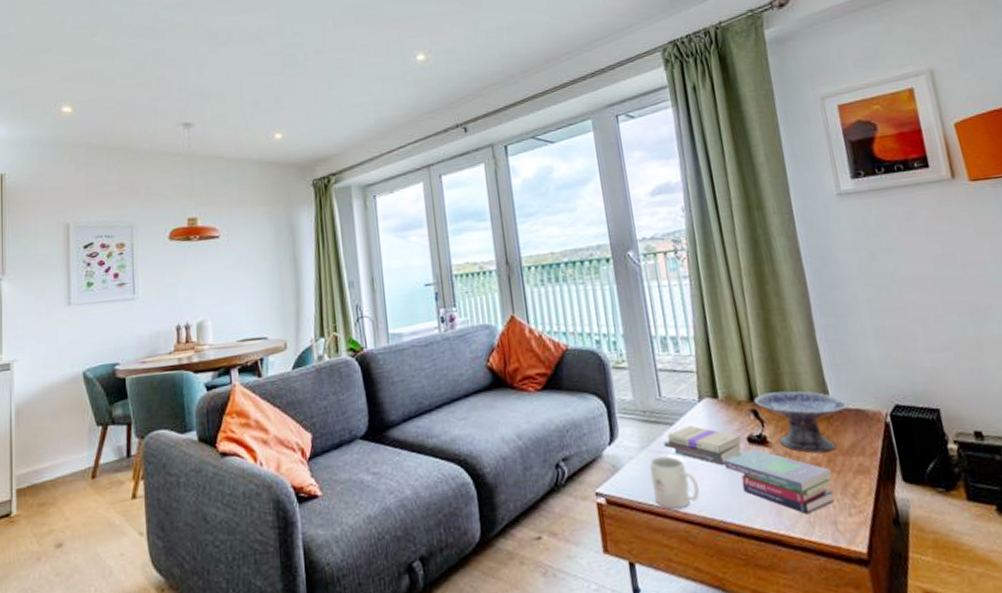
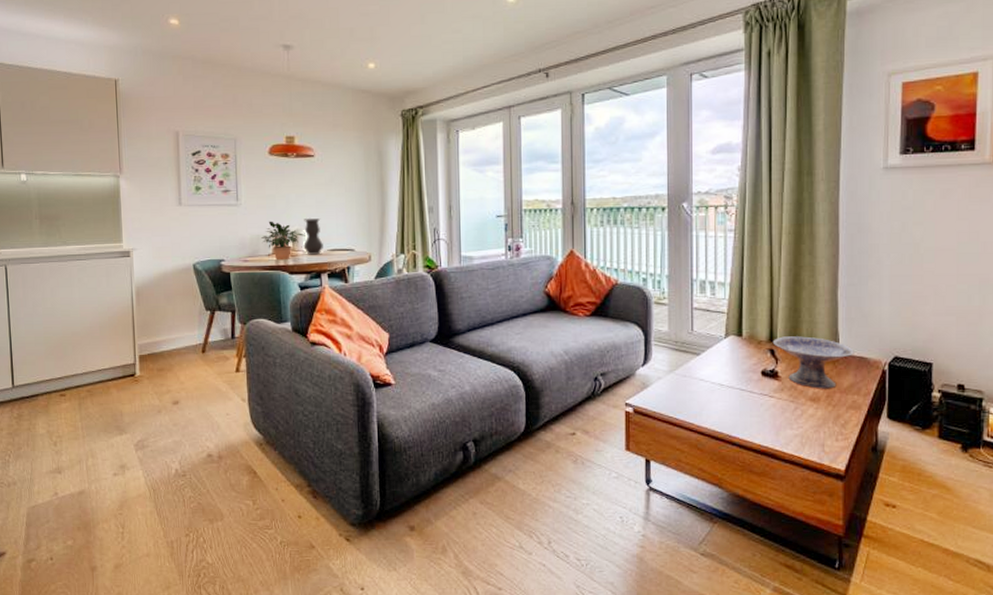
potted plant: none [161,313,210,359] -> present [261,221,304,261]
vase: none [209,305,232,349] -> present [303,217,323,255]
mug: present [649,456,700,509] -> none [673,379,713,421]
books: present [663,425,742,465] -> none [689,356,756,391]
books: present [723,448,835,515] -> none [738,380,828,437]

